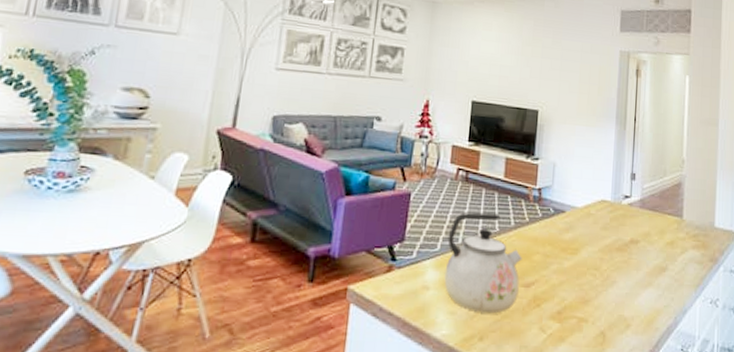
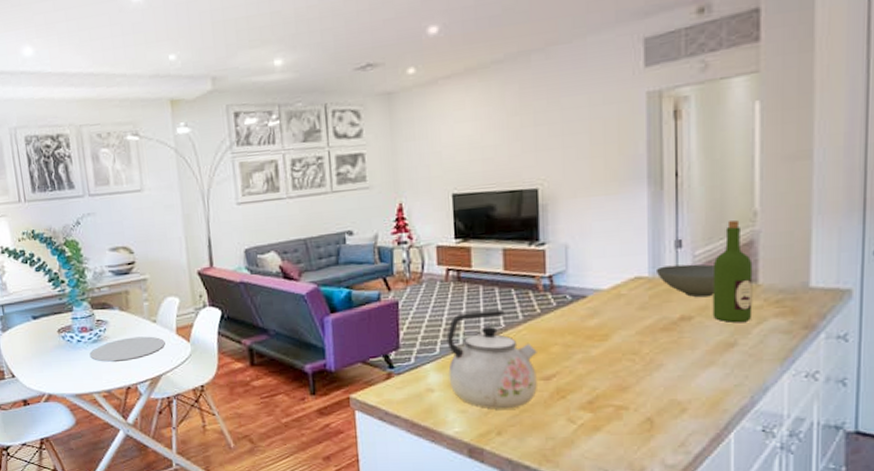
placemat: none [57,192,159,220] -> present [89,336,165,362]
bowl: none [616,193,656,225] -> present [655,264,714,298]
wine bottle: none [652,164,680,251] -> present [712,220,753,323]

